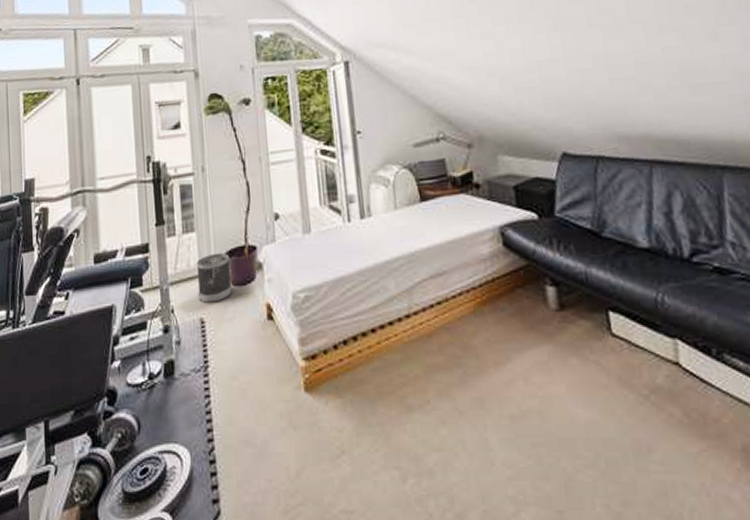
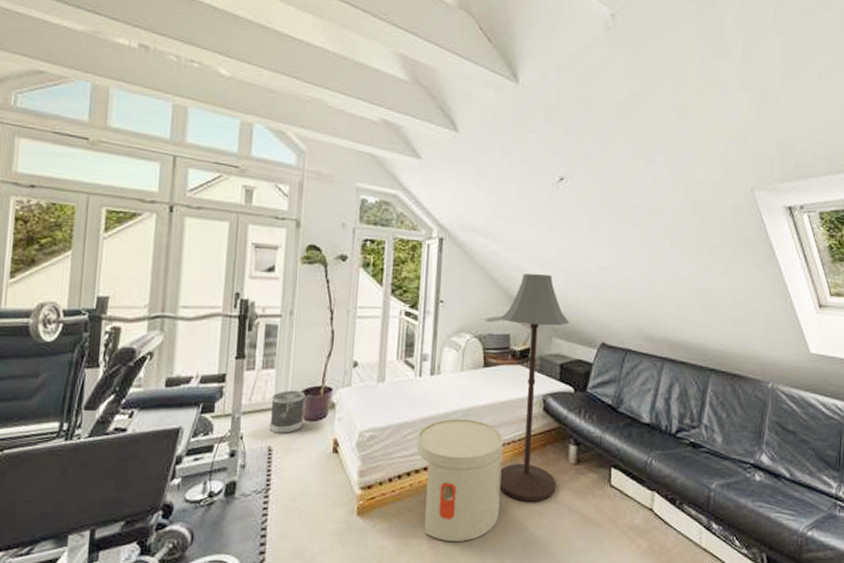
side table: none [356,265,472,418] -> present [416,418,504,541]
floor lamp: none [431,80,540,363] -> present [499,273,570,502]

